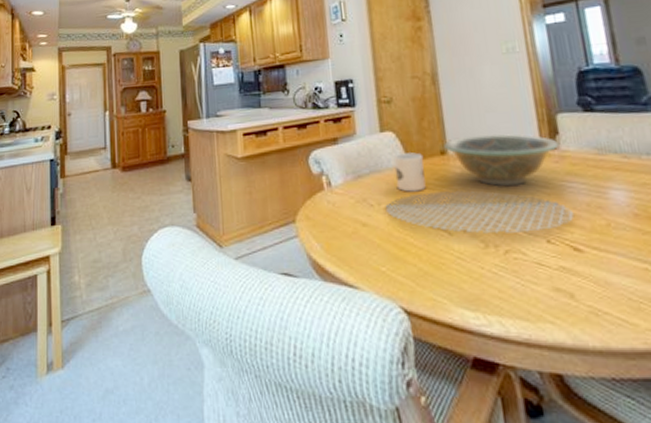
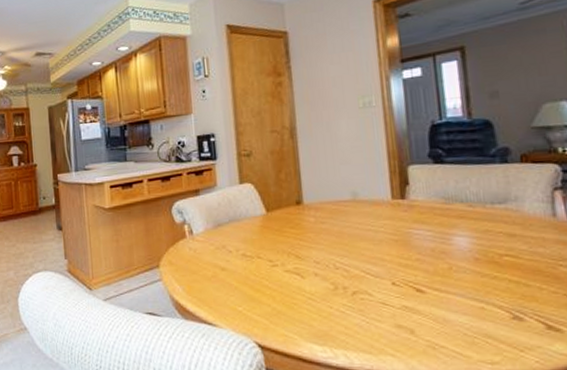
place mat: present [385,190,575,234] -> none [243,237,419,277]
mug: present [393,152,426,192] -> none [251,203,281,239]
decorative bowl: present [444,133,559,187] -> none [299,184,409,235]

